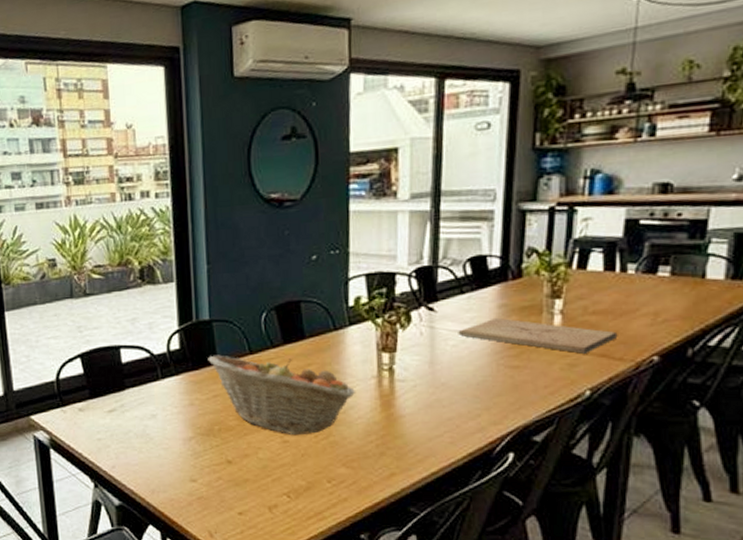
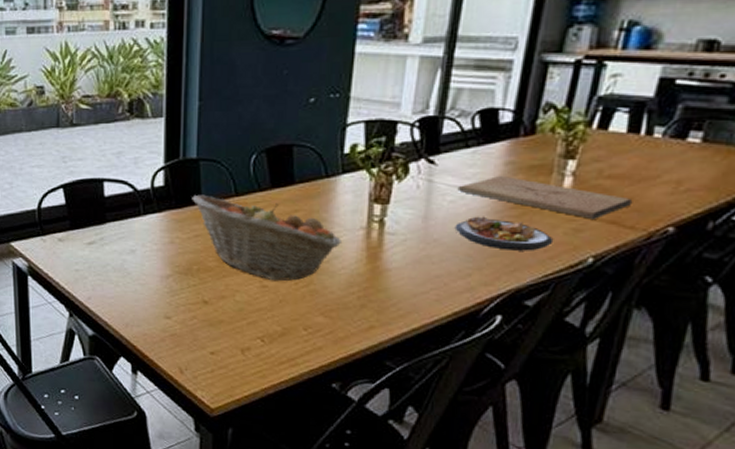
plate: none [459,358,552,389] -> present [454,216,554,251]

